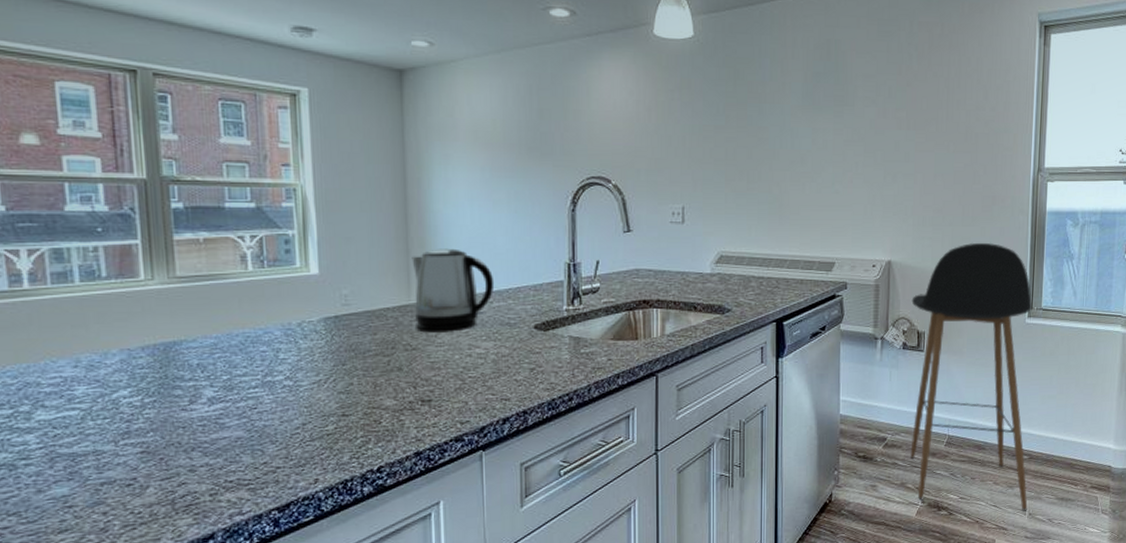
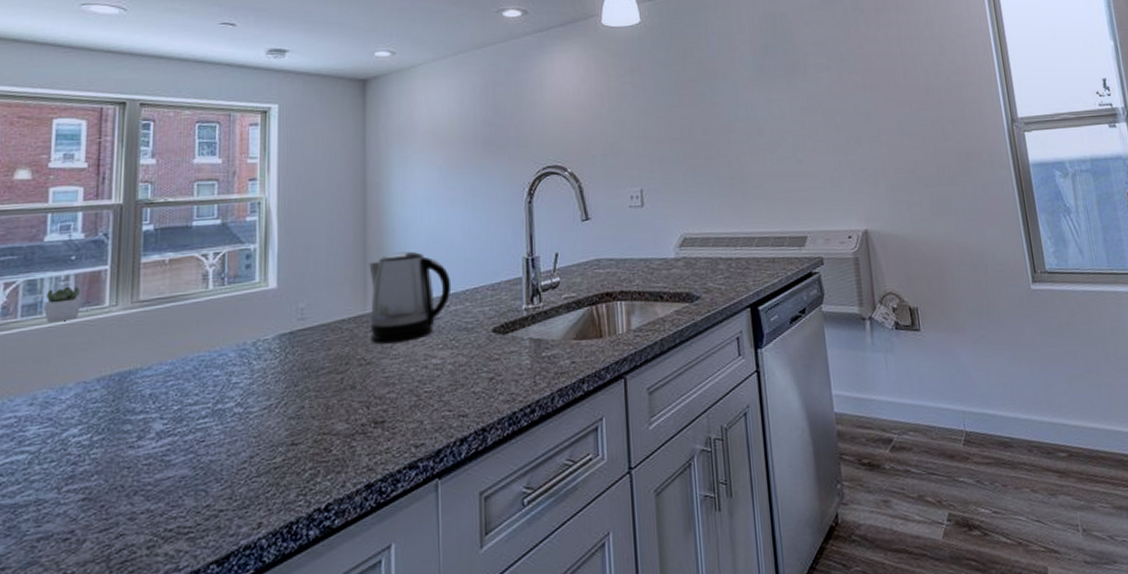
succulent plant: none [73,257,115,292] -> present [43,286,82,323]
bar stool: present [910,242,1032,511] -> none [897,202,1080,527]

